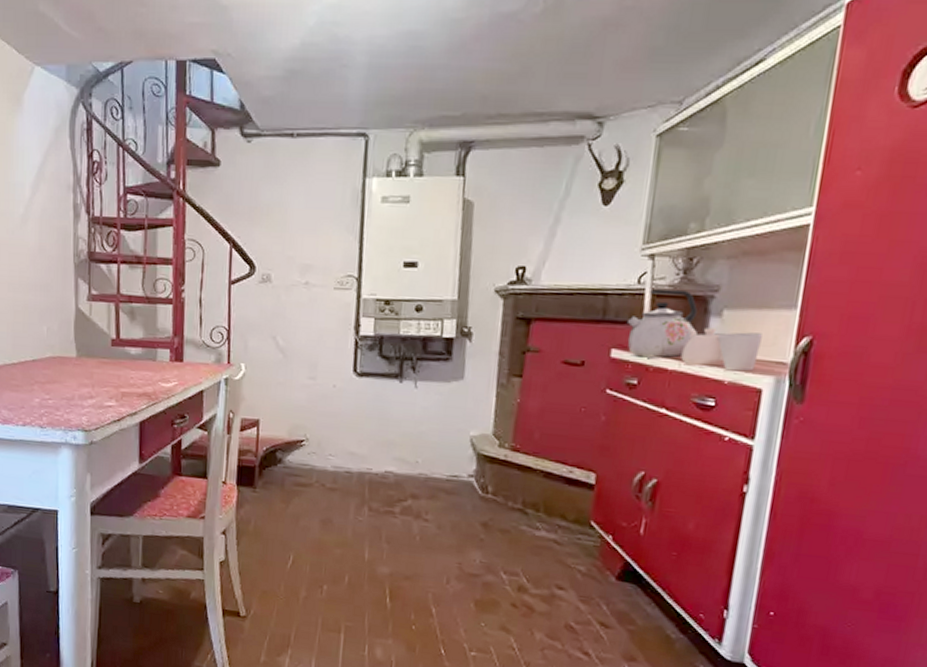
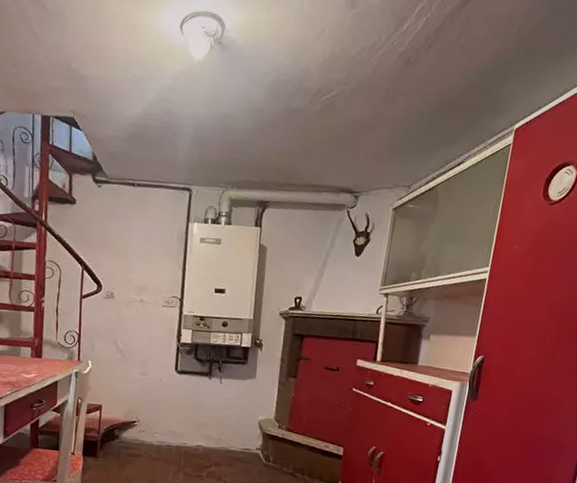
kettle: present [627,289,698,359] -> none [368,318,414,368]
teapot: present [681,328,726,367] -> none [402,347,431,375]
cup: present [717,332,762,372] -> none [426,351,454,379]

